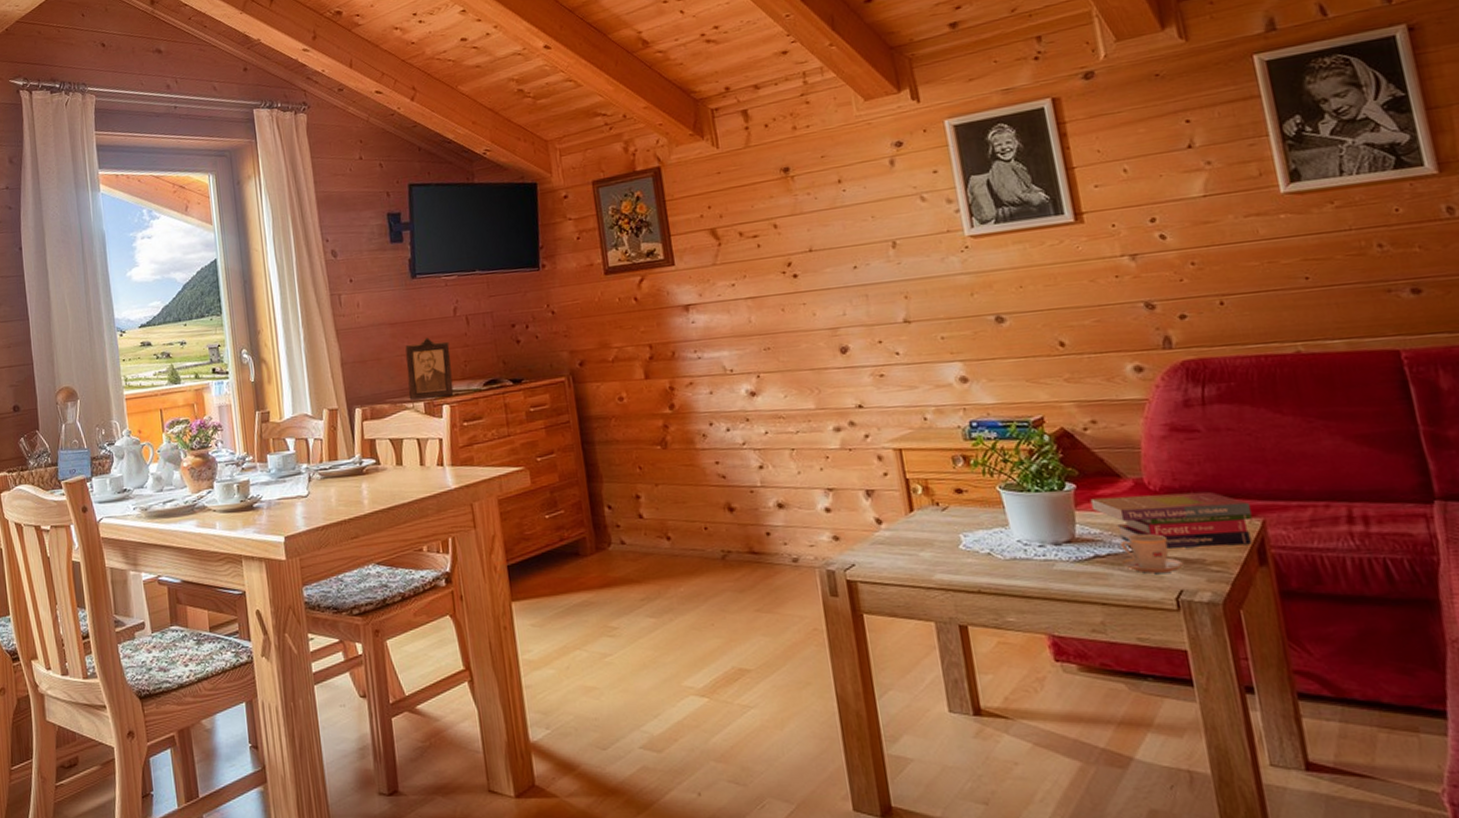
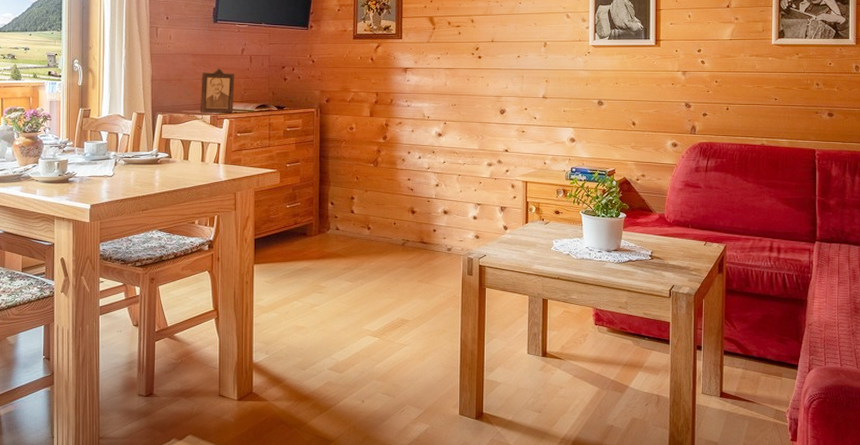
books: present [1090,491,1252,548] -> none [632,224,720,260]
teacup: present [1120,533,1185,574] -> none [643,248,678,274]

